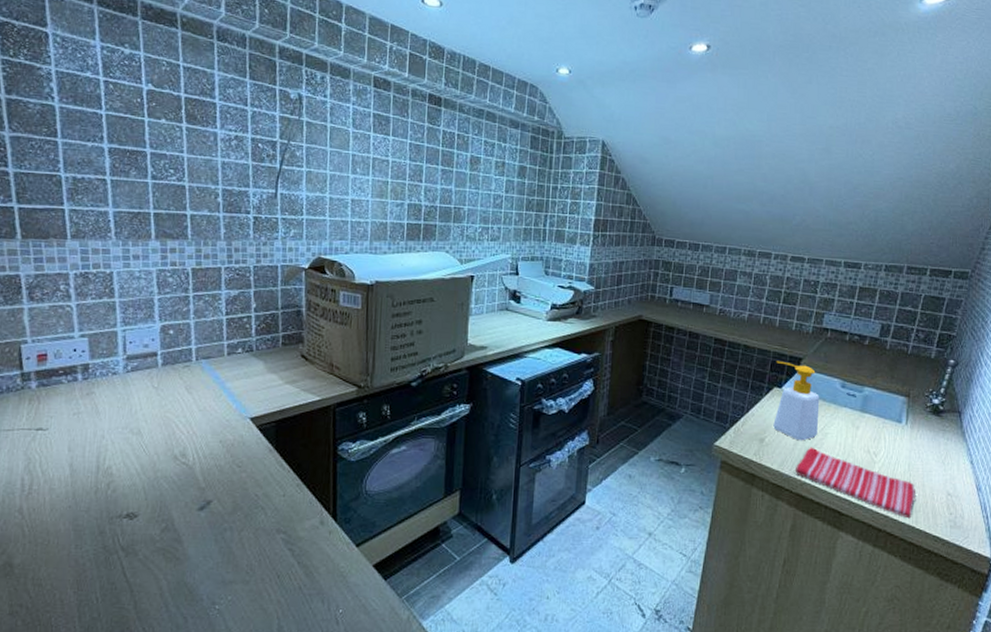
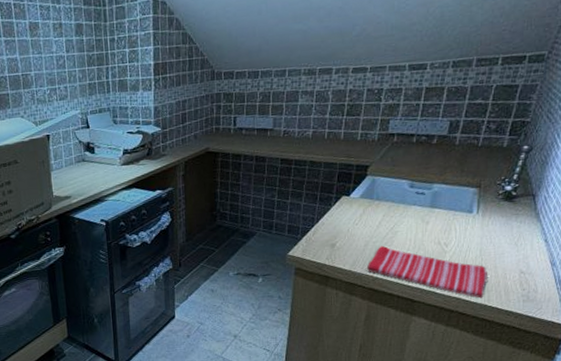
soap bottle: present [773,361,820,441] -> none [343,171,388,242]

